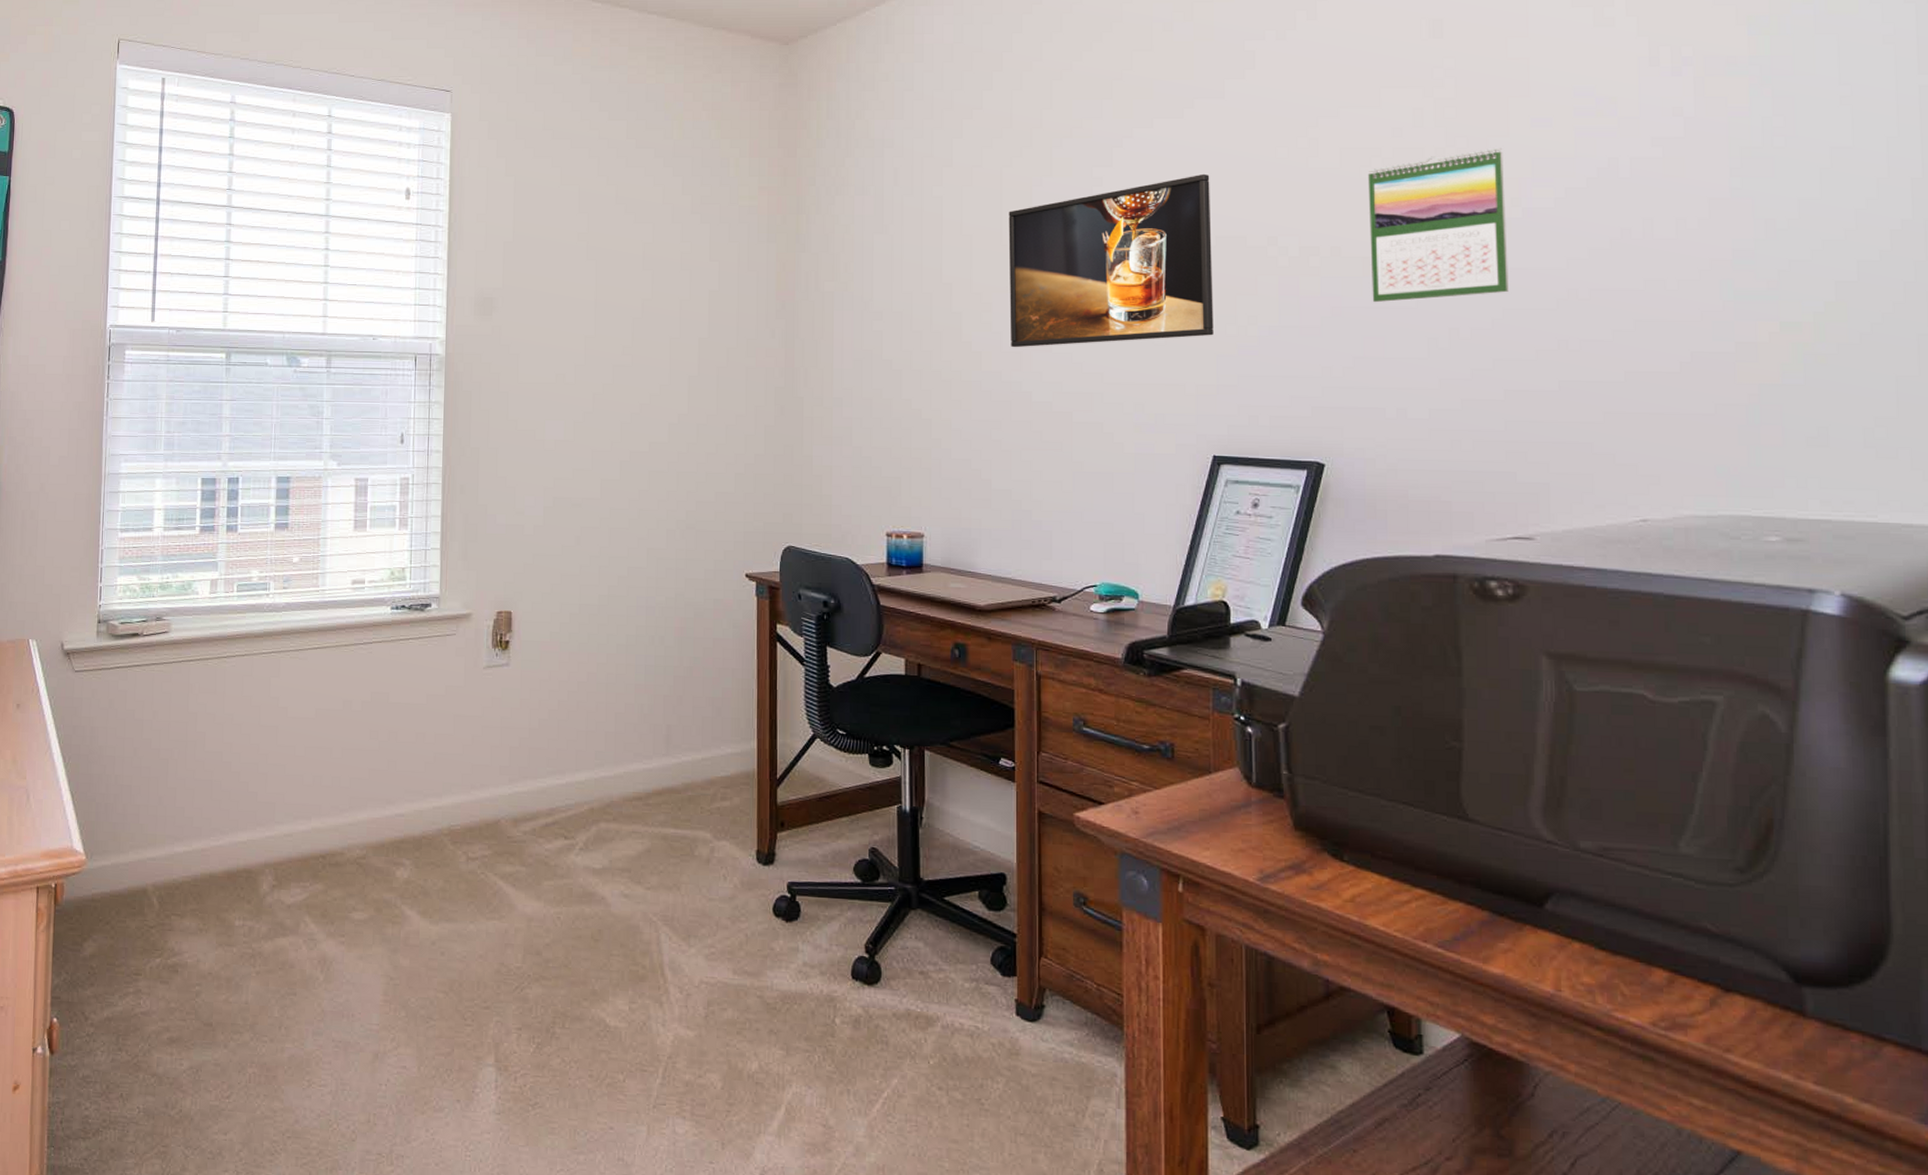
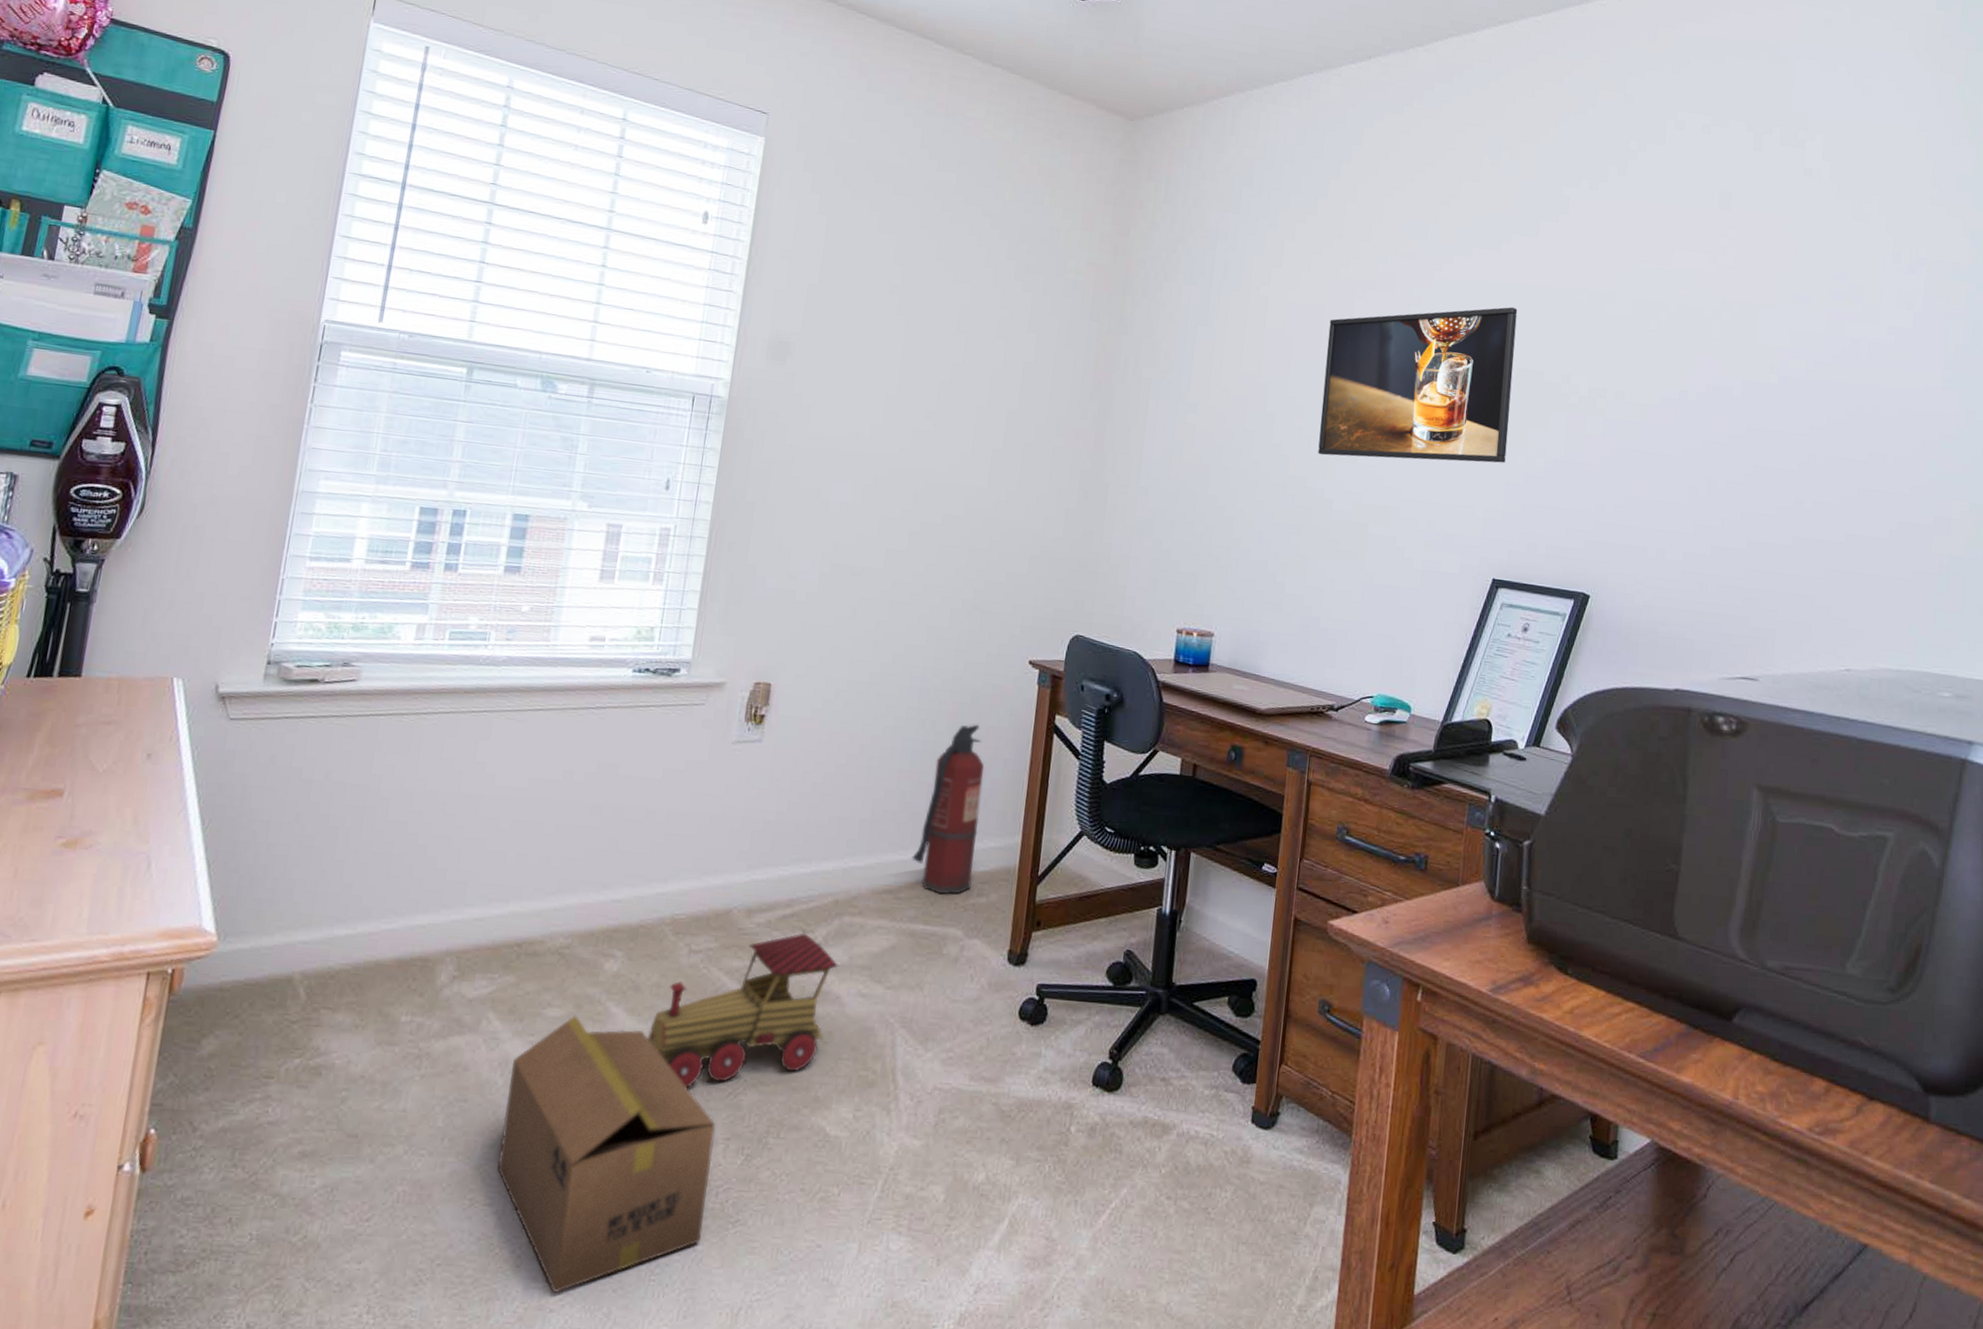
cardboard box: none [327,918,508,1166] -> present [497,1015,716,1294]
toy train: none [441,839,601,982] -> present [648,932,839,1088]
fire extinguisher: none [656,637,715,800] -> present [912,724,985,894]
calendar: present [1367,147,1509,303] -> none [1646,317,1768,452]

